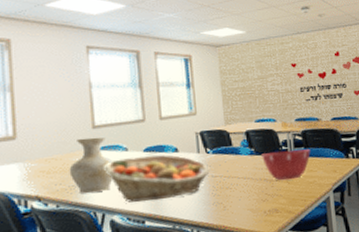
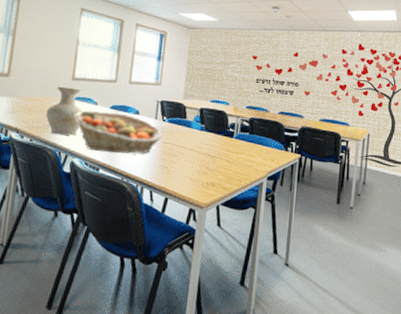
mixing bowl: present [261,149,310,181] -> none [210,131,254,160]

